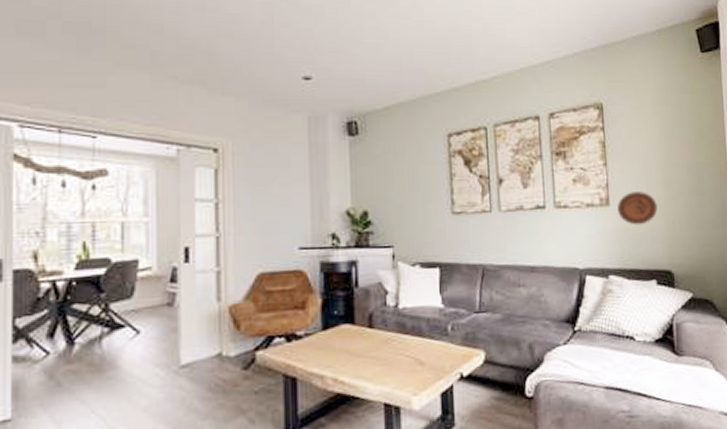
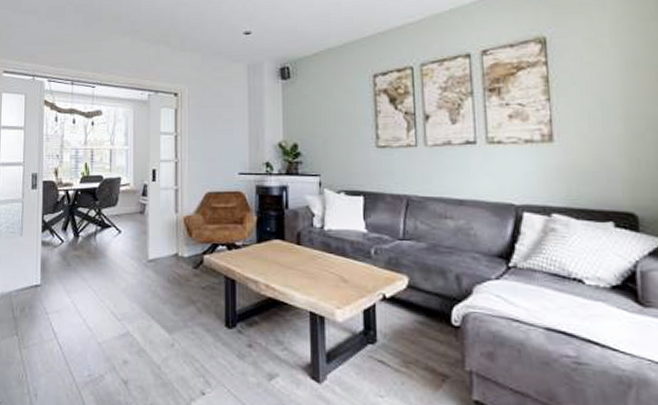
decorative plate: present [617,192,658,225] -> none [563,127,616,163]

